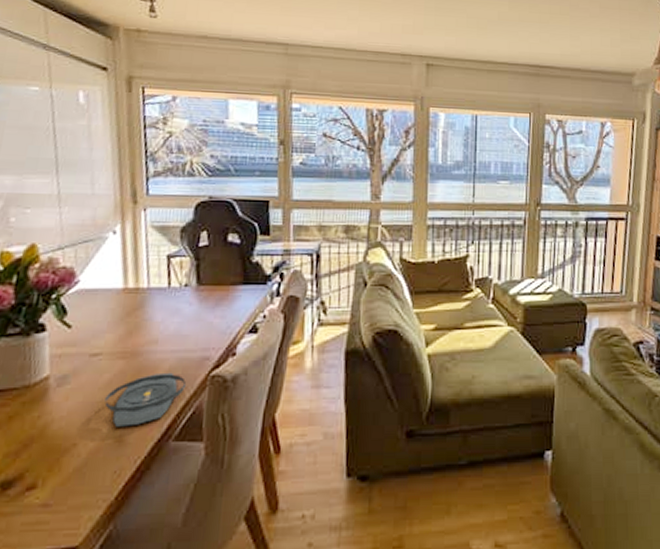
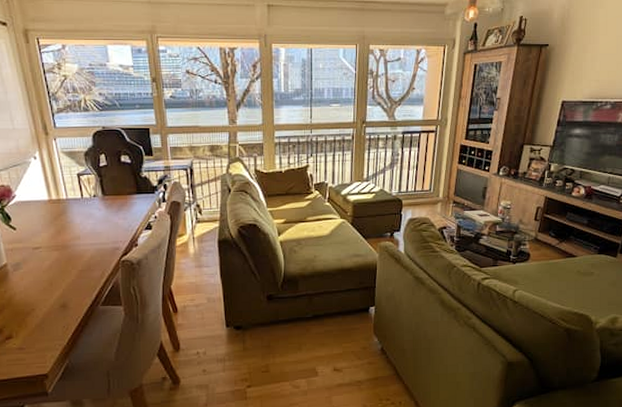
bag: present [104,372,187,427] -> none [49,259,105,297]

